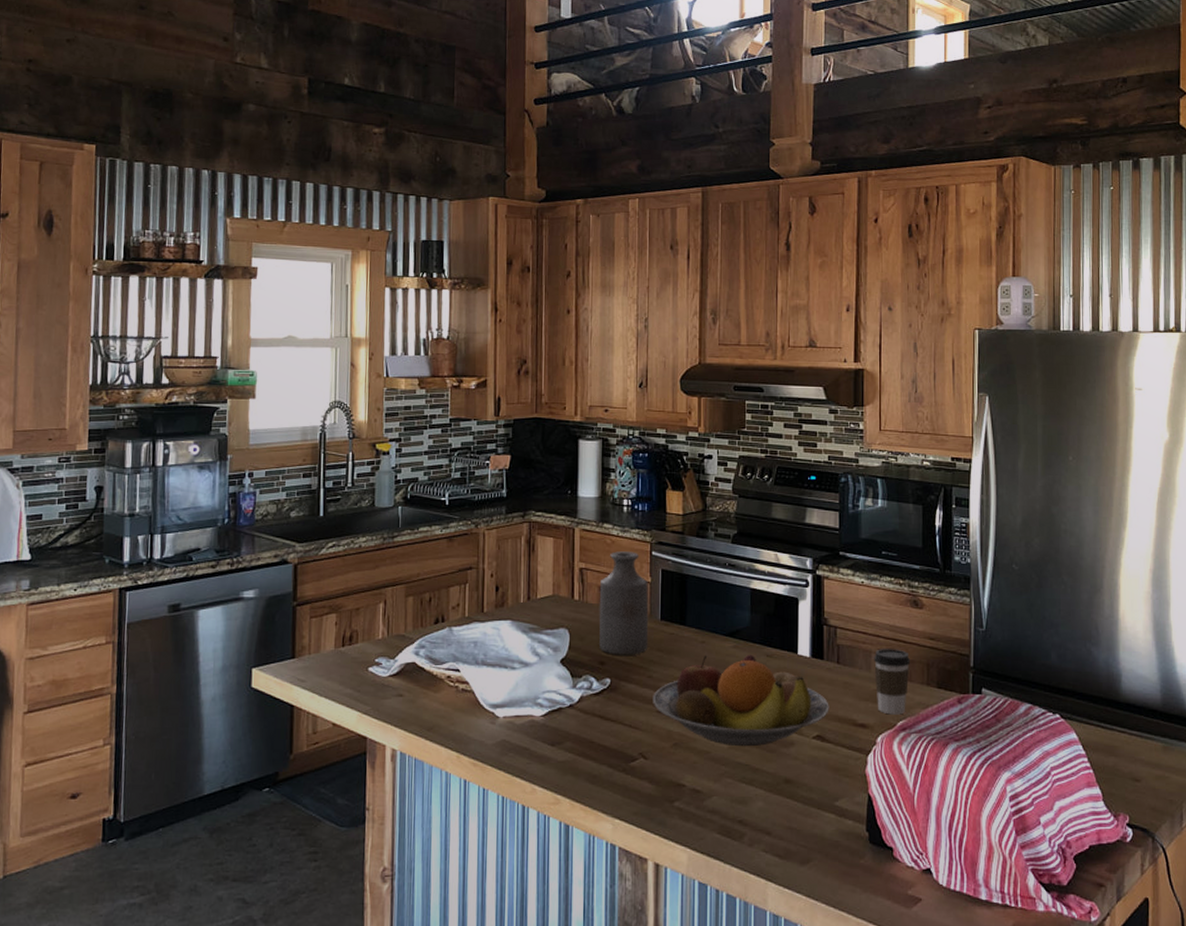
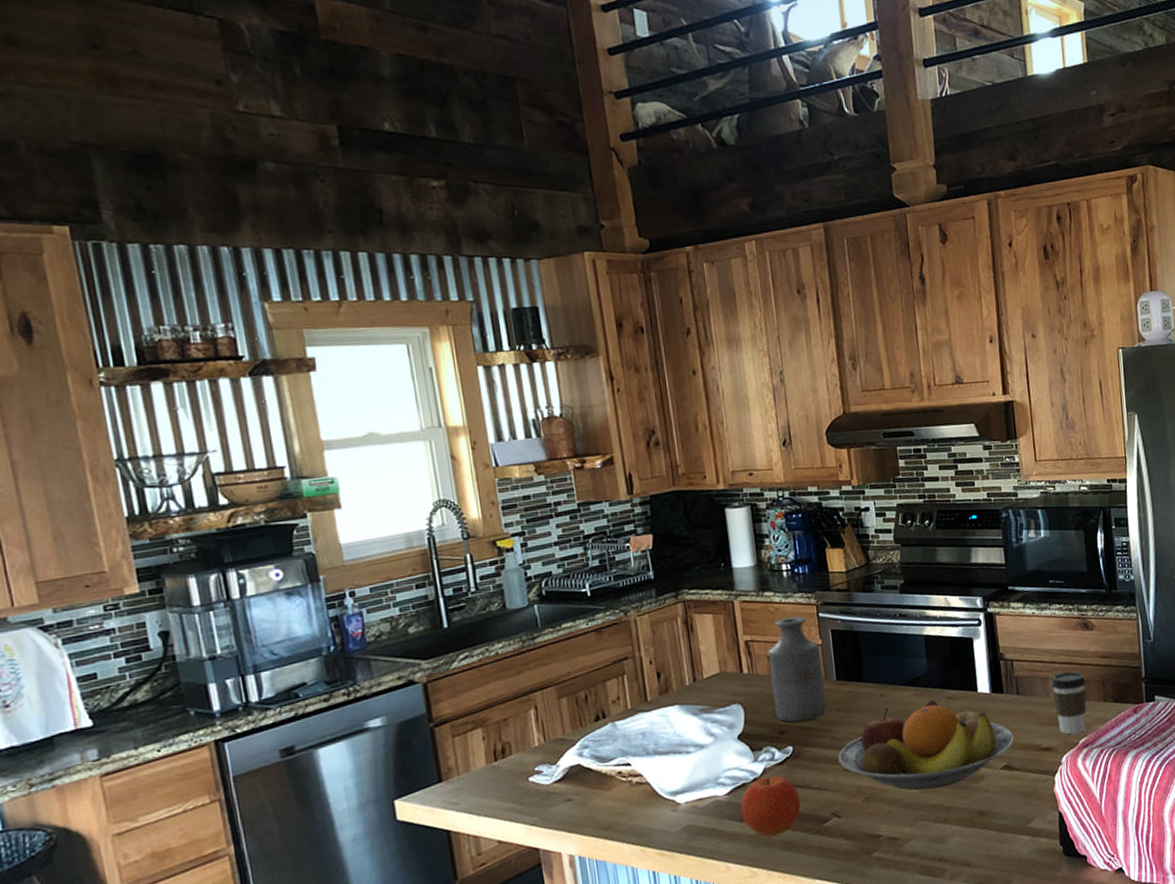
fruit: none [554,705,611,767] -> present [741,775,801,837]

